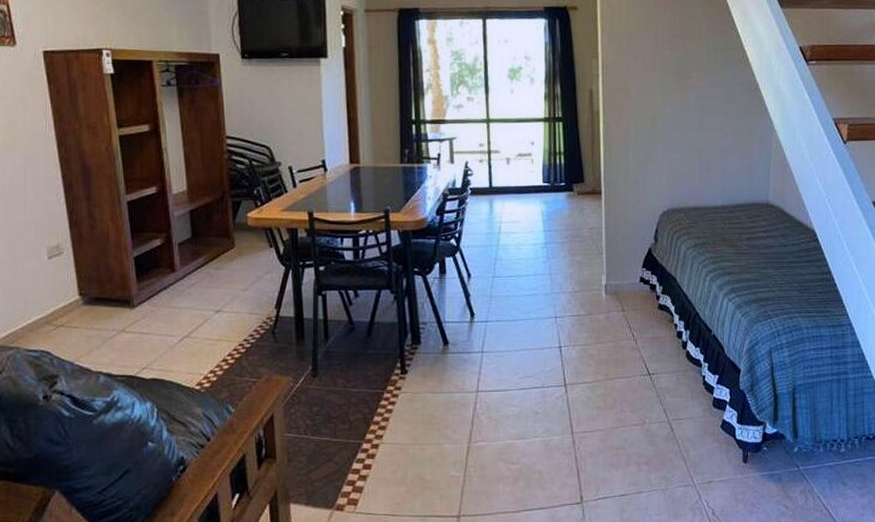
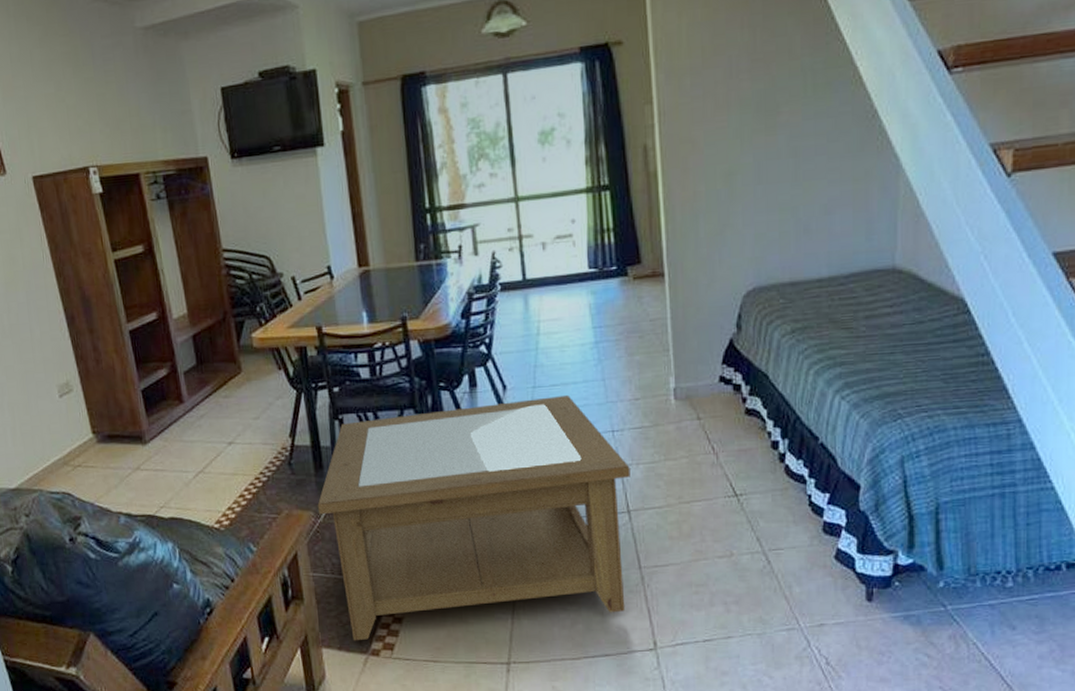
coffee table: none [296,285,568,497] -> present [317,394,630,641]

